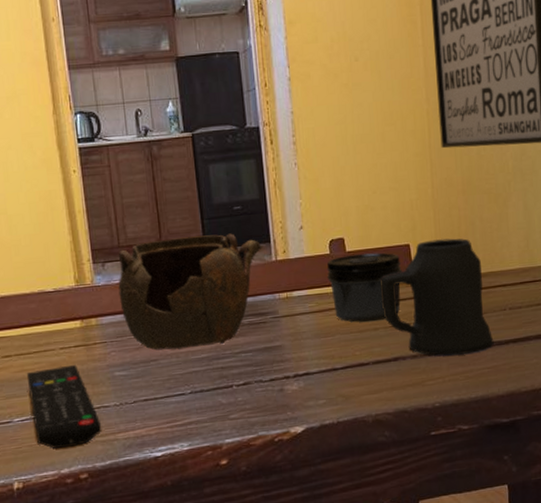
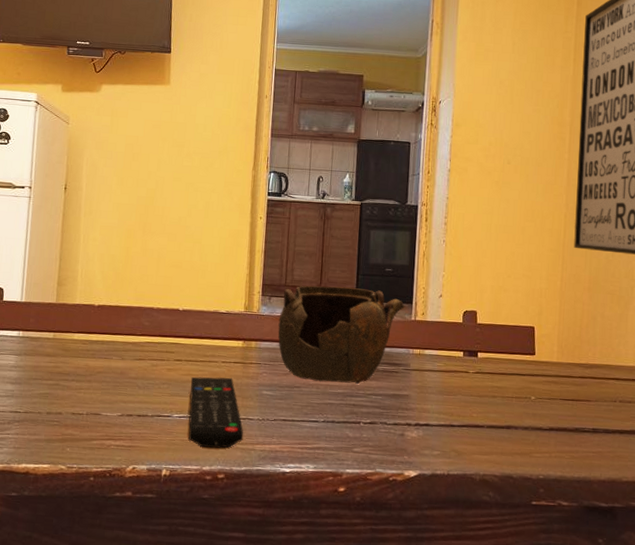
jar: present [327,252,402,322] -> none [457,326,525,390]
mug: present [379,238,494,356] -> none [502,326,602,436]

